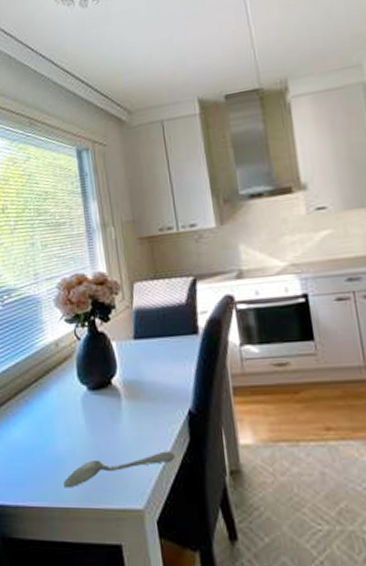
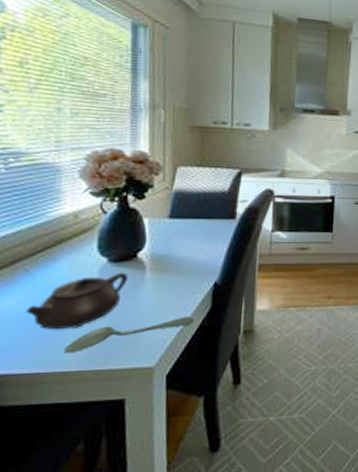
teapot: none [31,400,107,463] -> present [26,272,128,330]

